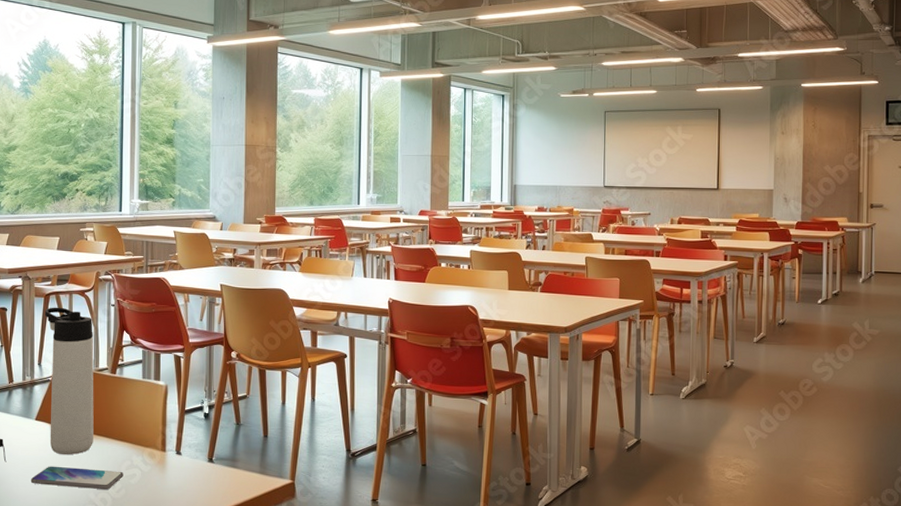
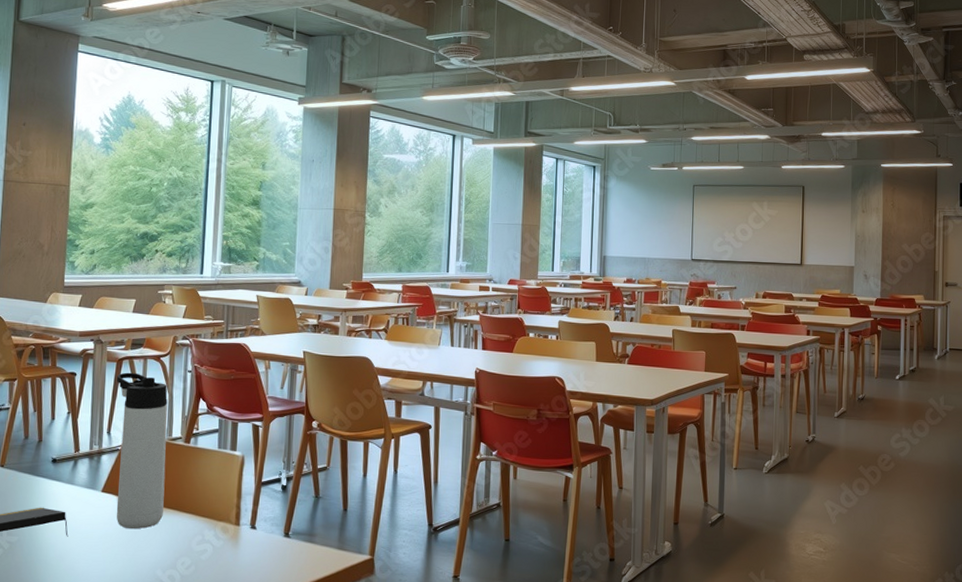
smartphone: present [30,466,123,489] -> none [93,541,194,566]

